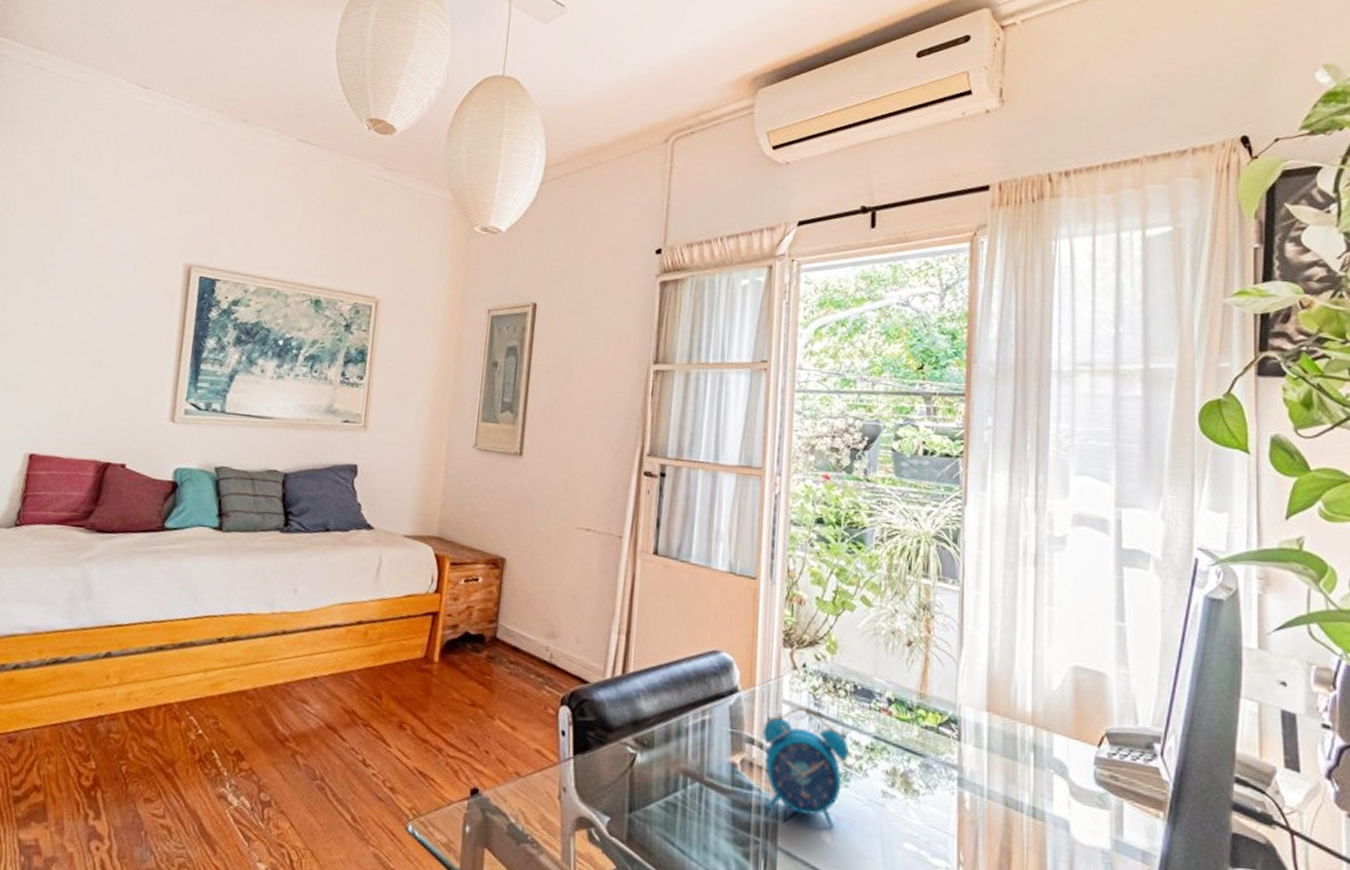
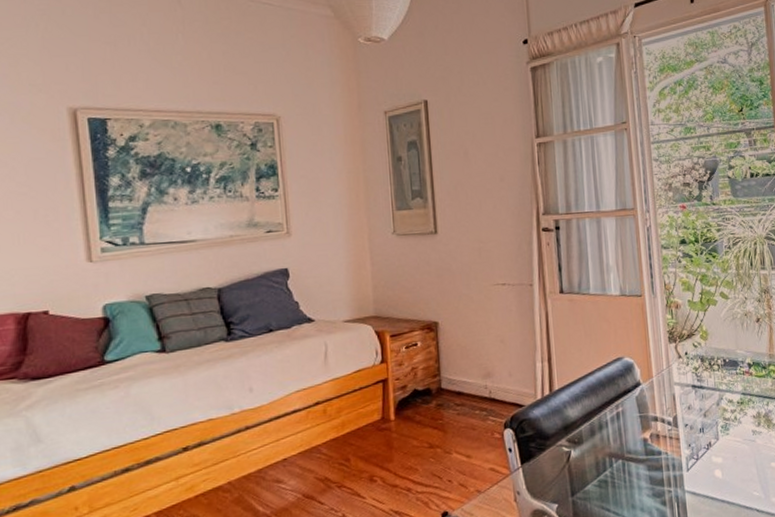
alarm clock: present [763,707,849,828] -> none [663,384,726,467]

